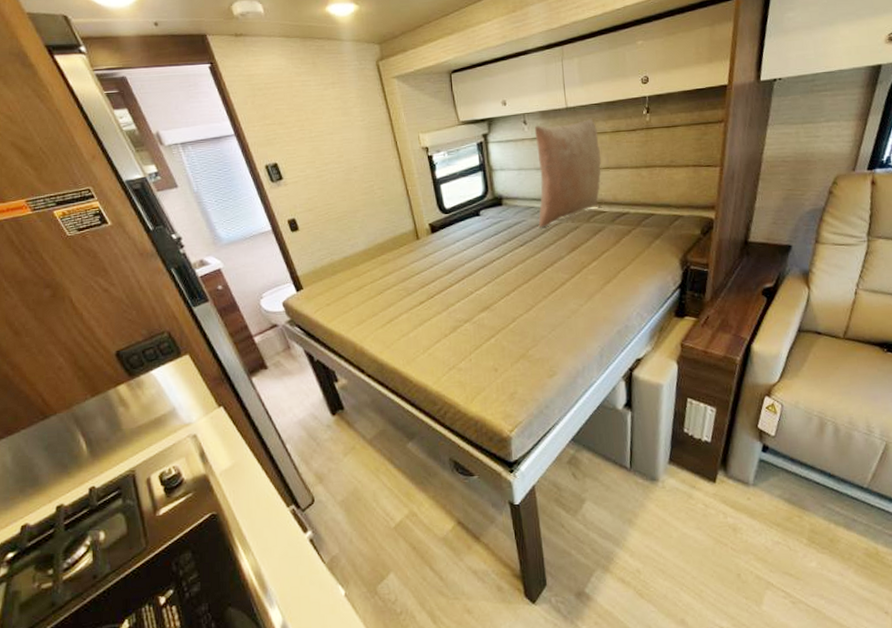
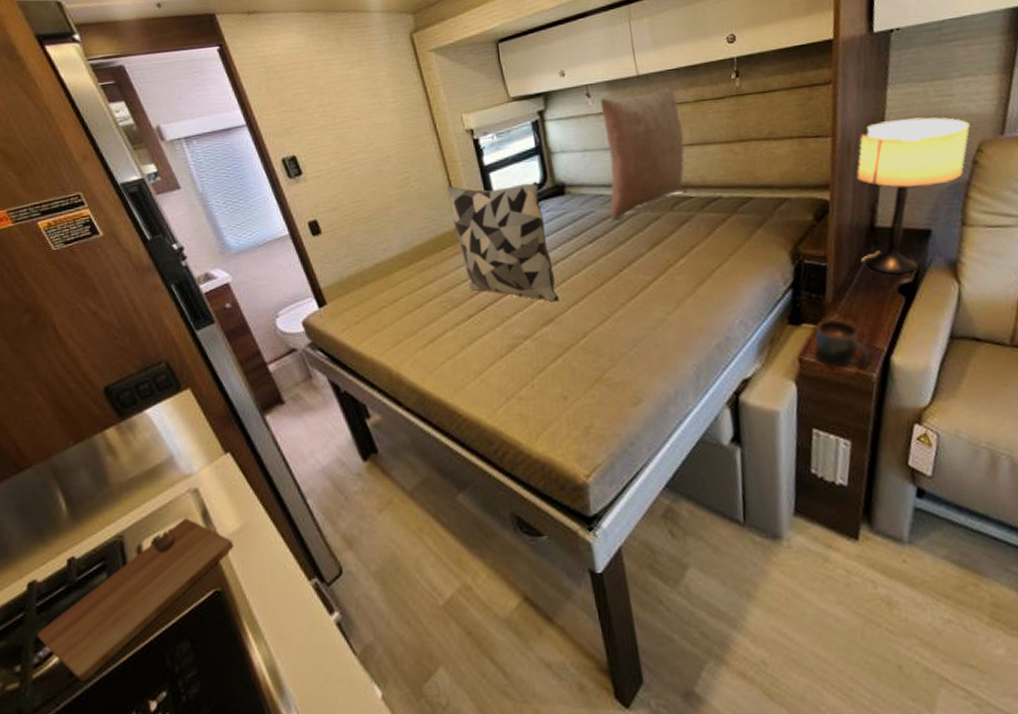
cutting board: none [65,457,227,583] -> present [37,518,234,683]
pillow: none [405,193,494,293] -> present [447,181,559,302]
mug: none [693,313,735,352] -> present [813,319,870,369]
table lamp: none [735,154,830,280] -> present [854,117,970,275]

